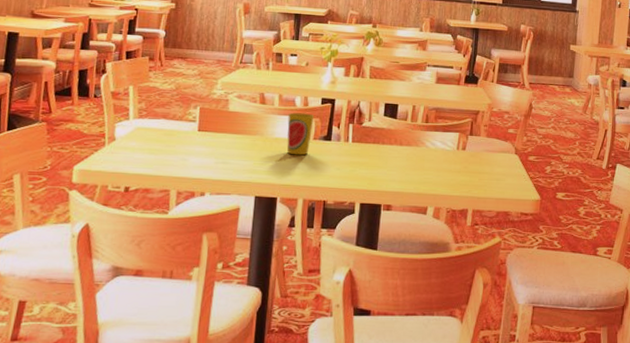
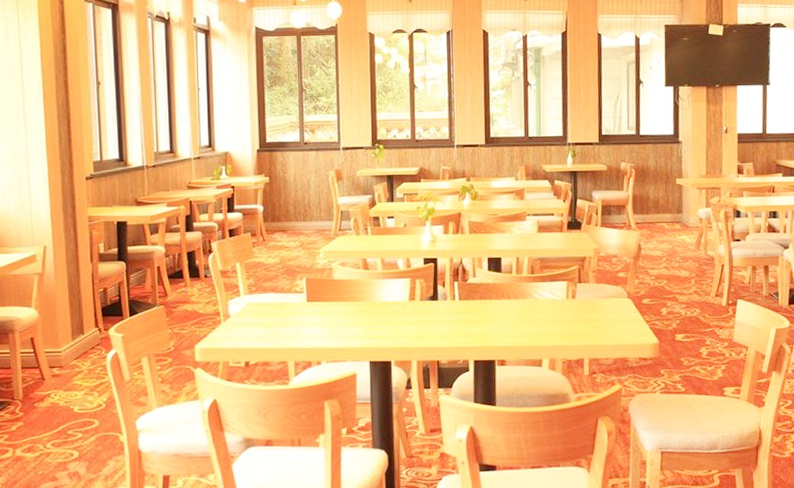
cup: present [287,112,315,156] -> none [392,275,419,318]

